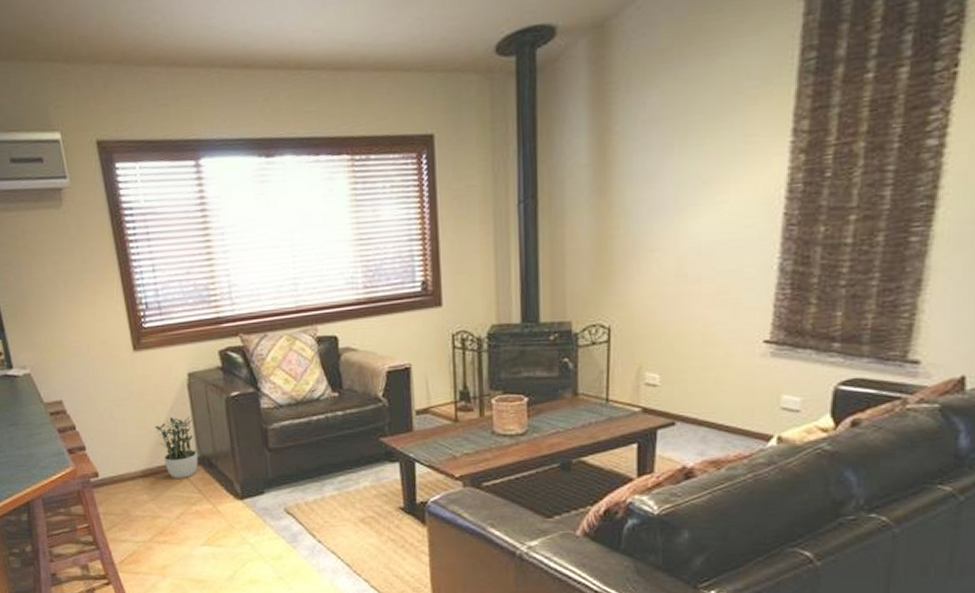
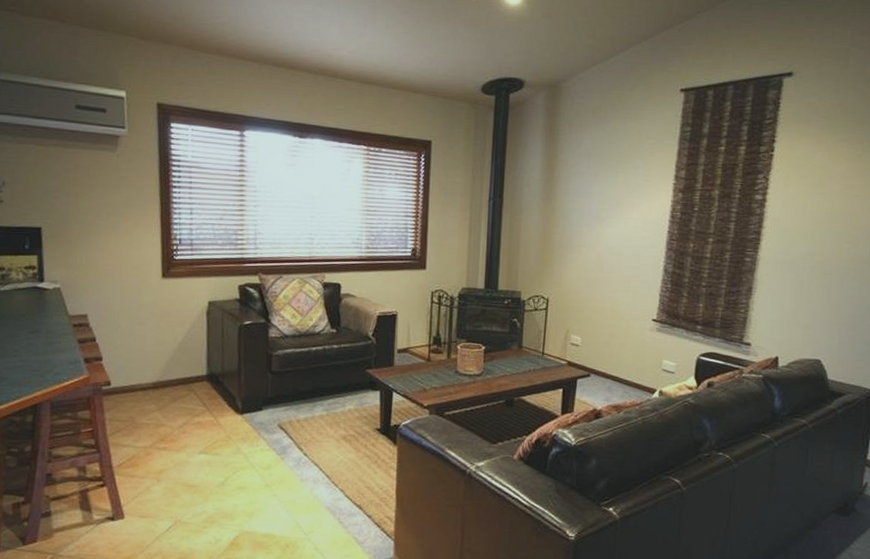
potted plant: present [155,415,198,478] -> none [171,338,207,392]

